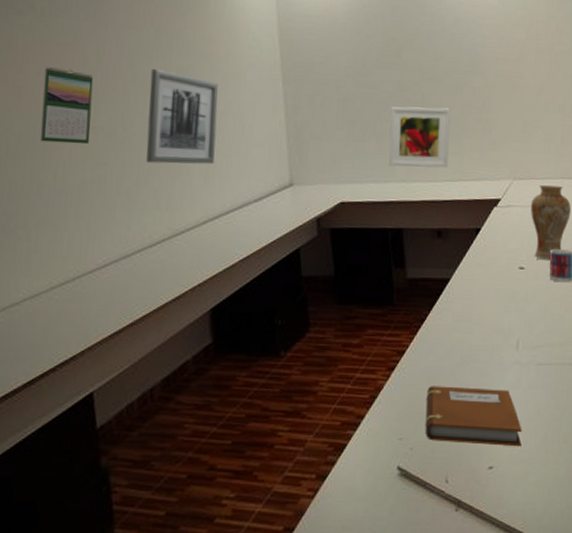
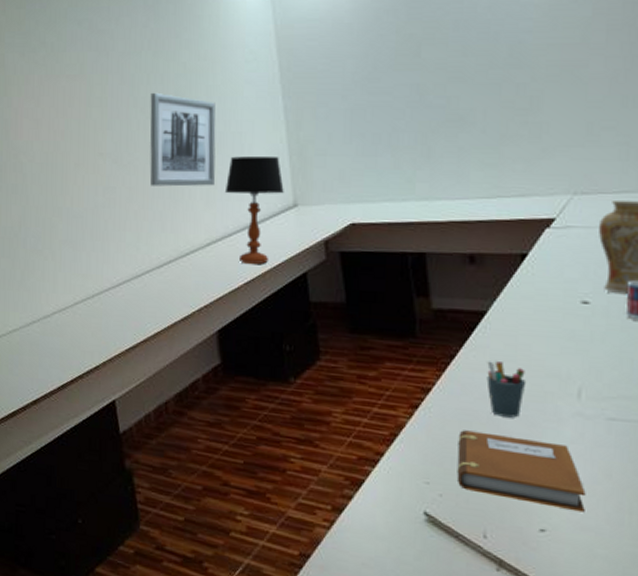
calendar: present [39,66,94,145] -> none [57,98,100,171]
table lamp: none [223,136,281,242] -> present [224,156,284,265]
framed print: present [389,106,450,168] -> none [407,111,485,183]
pen holder: none [449,322,480,371] -> present [486,361,527,418]

